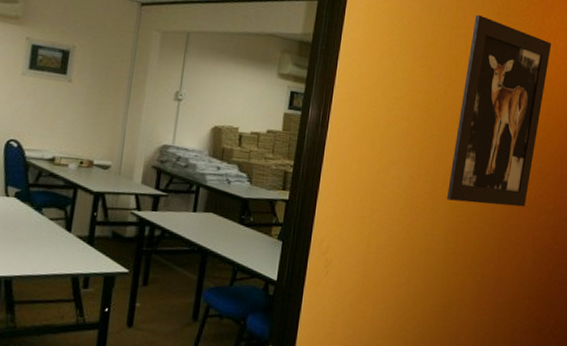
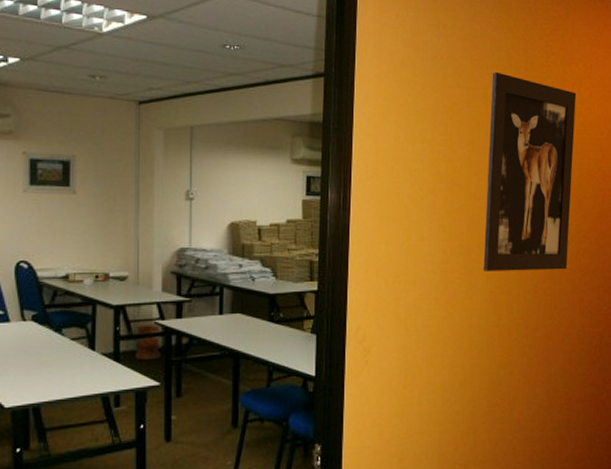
wooden barrel: none [108,213,136,248] -> present [135,325,161,361]

